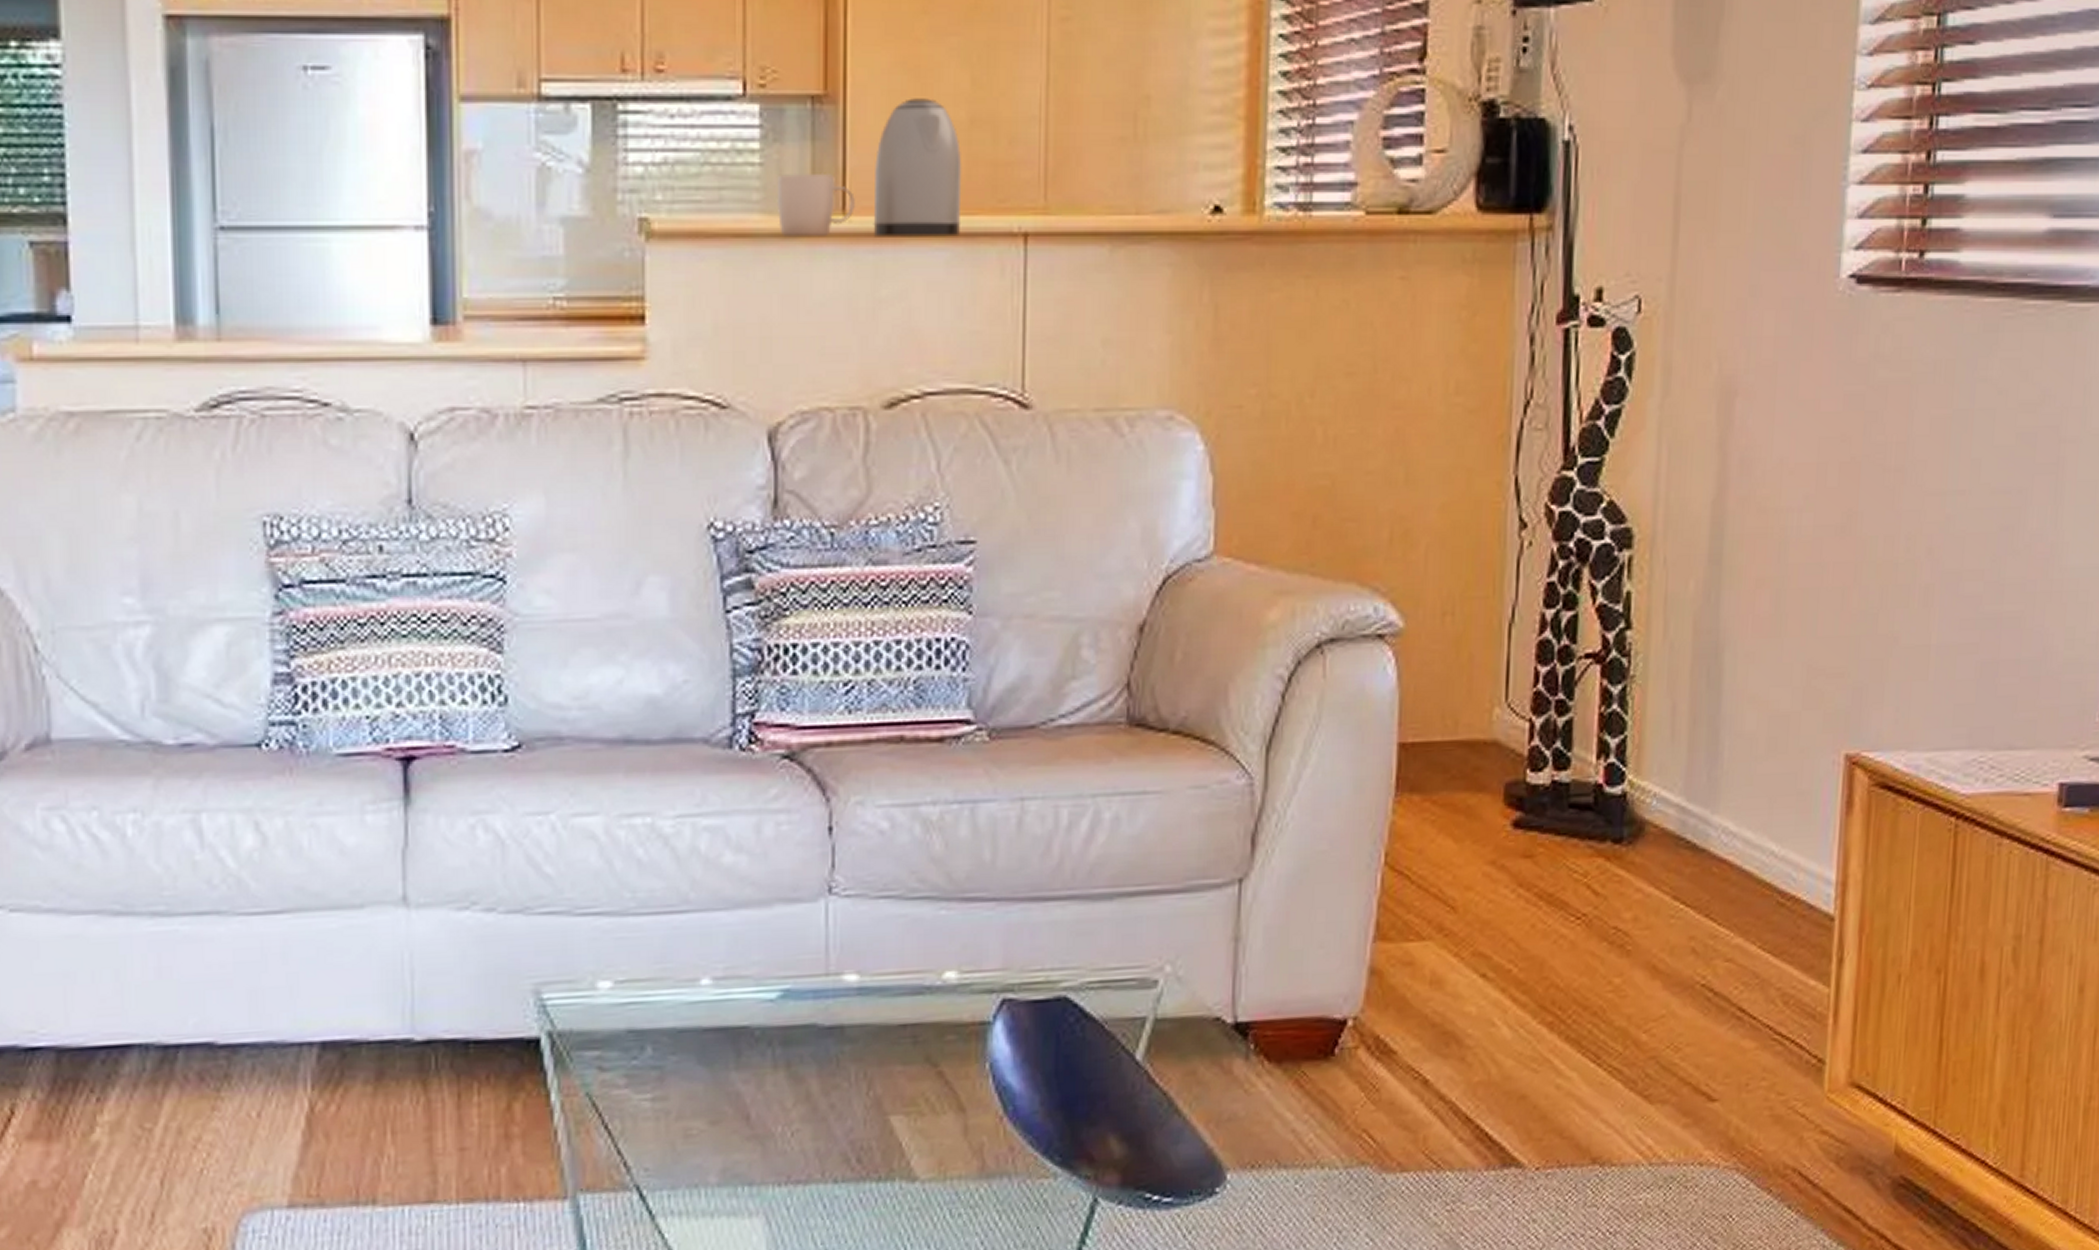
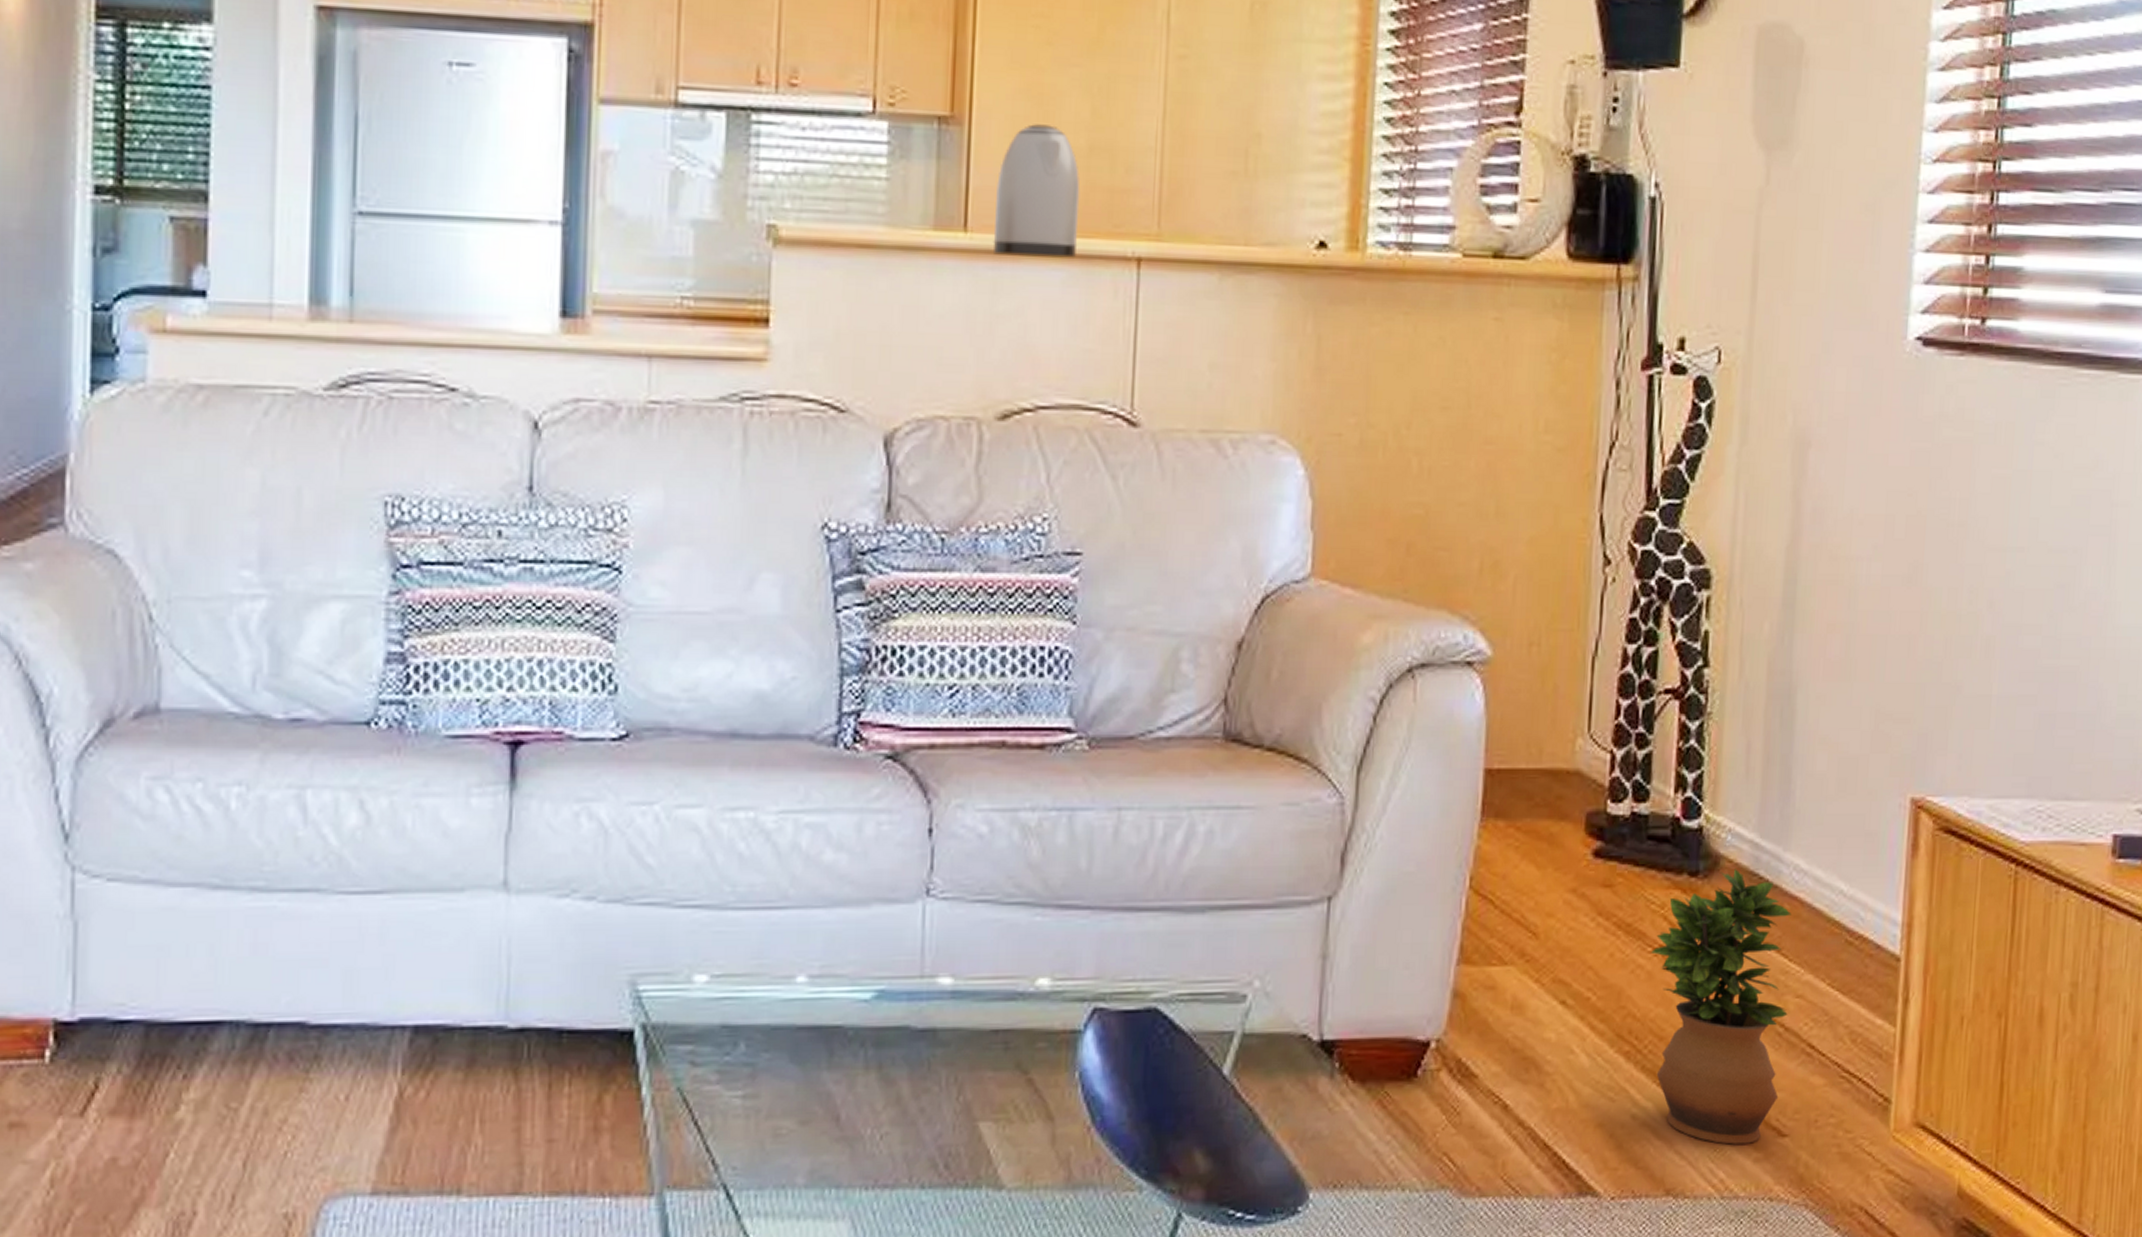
mug: present [776,172,855,238] -> none [901,189,976,252]
potted plant: none [1573,834,1720,1111] -> present [1650,869,1791,1145]

